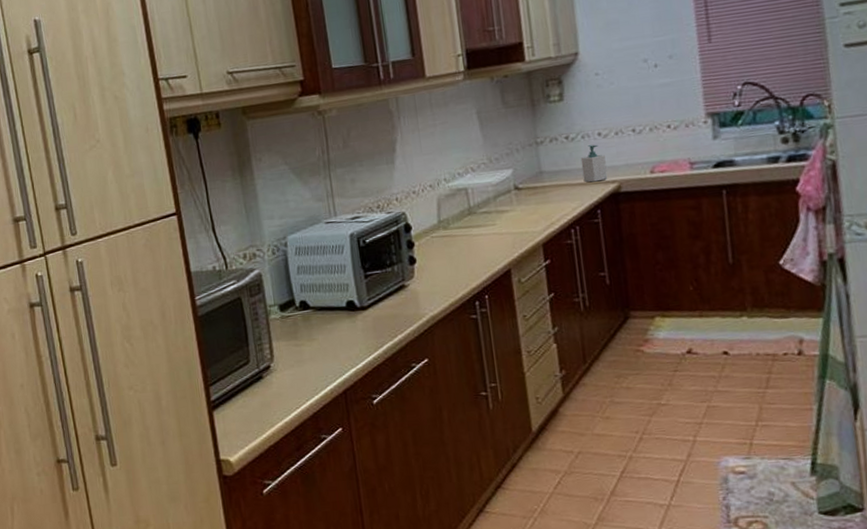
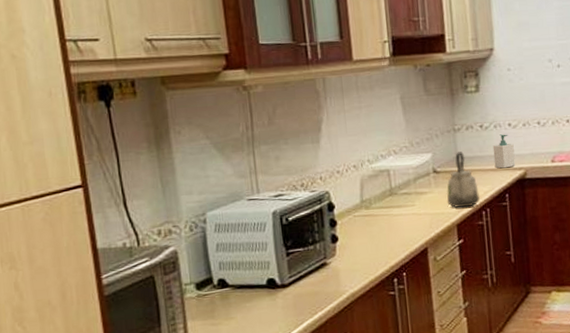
kettle: none [529,166,568,226] -> present [446,151,481,208]

